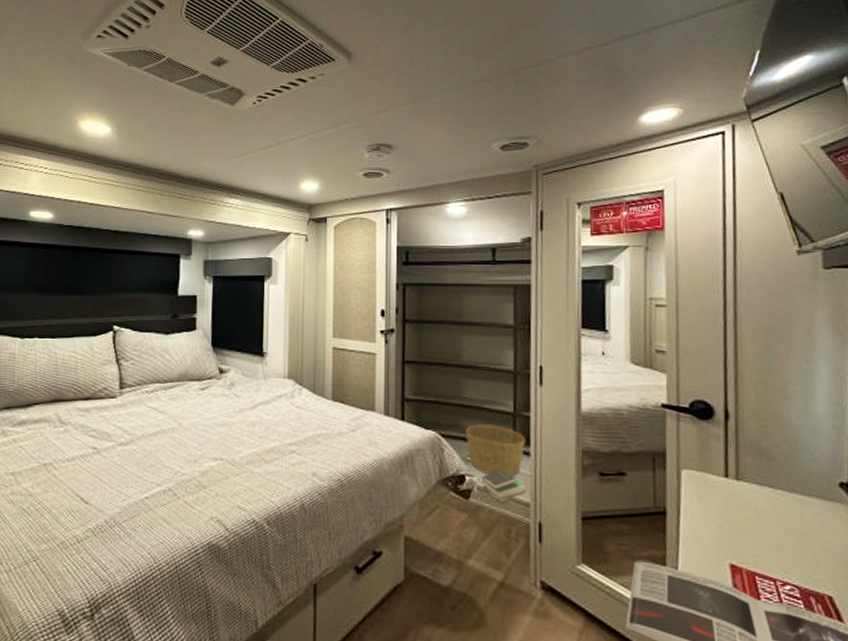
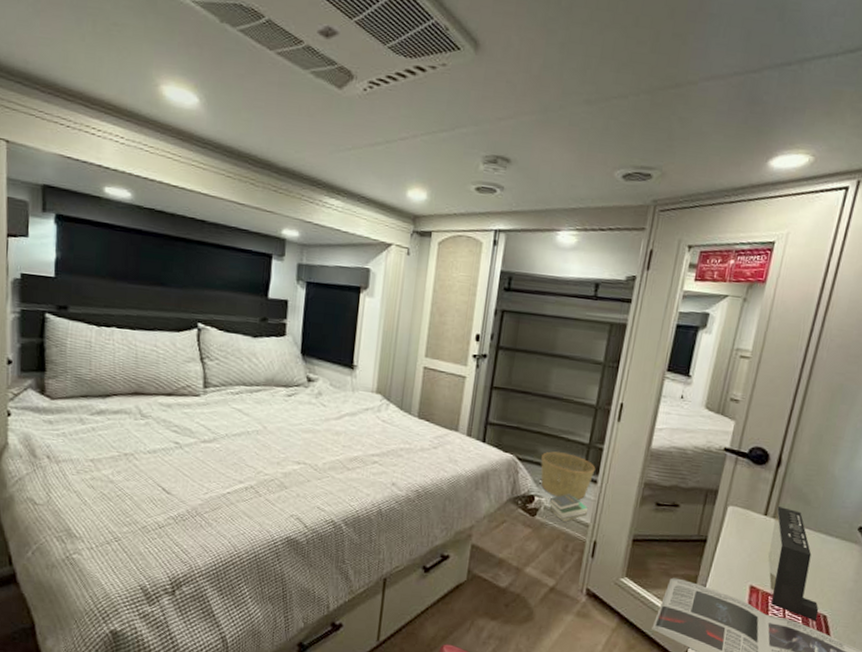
alarm clock: none [738,466,822,605] -> present [768,506,819,621]

